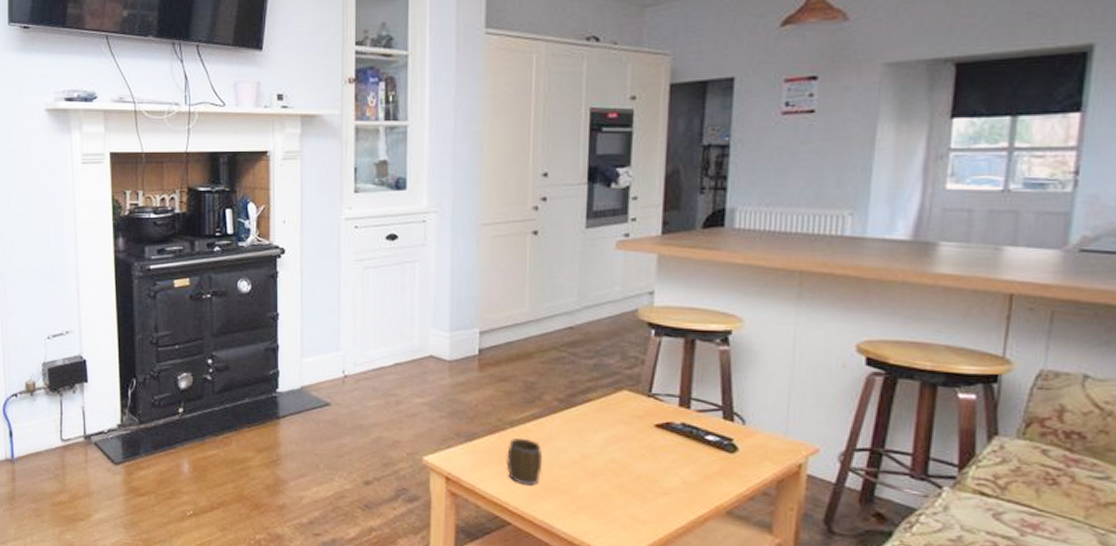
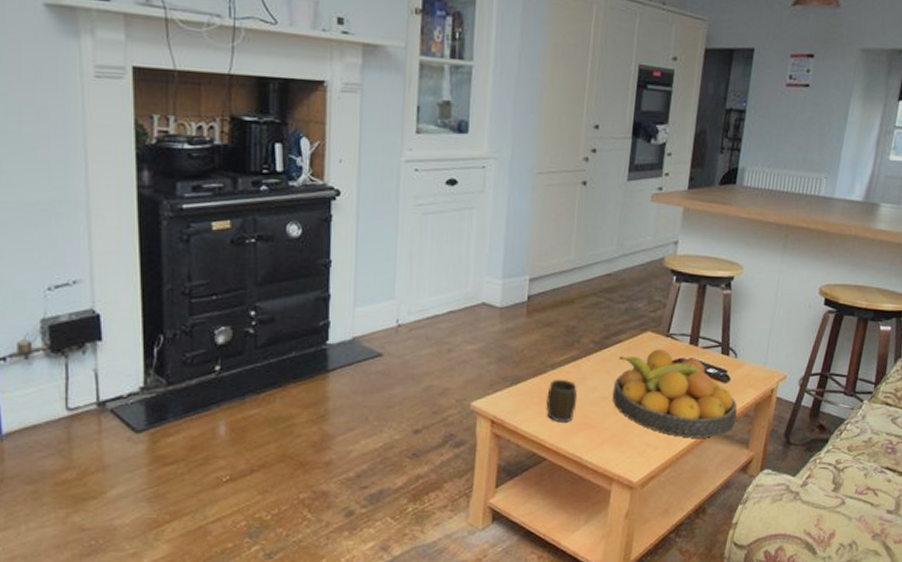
fruit bowl: none [585,410,752,517] -> present [612,349,738,438]

